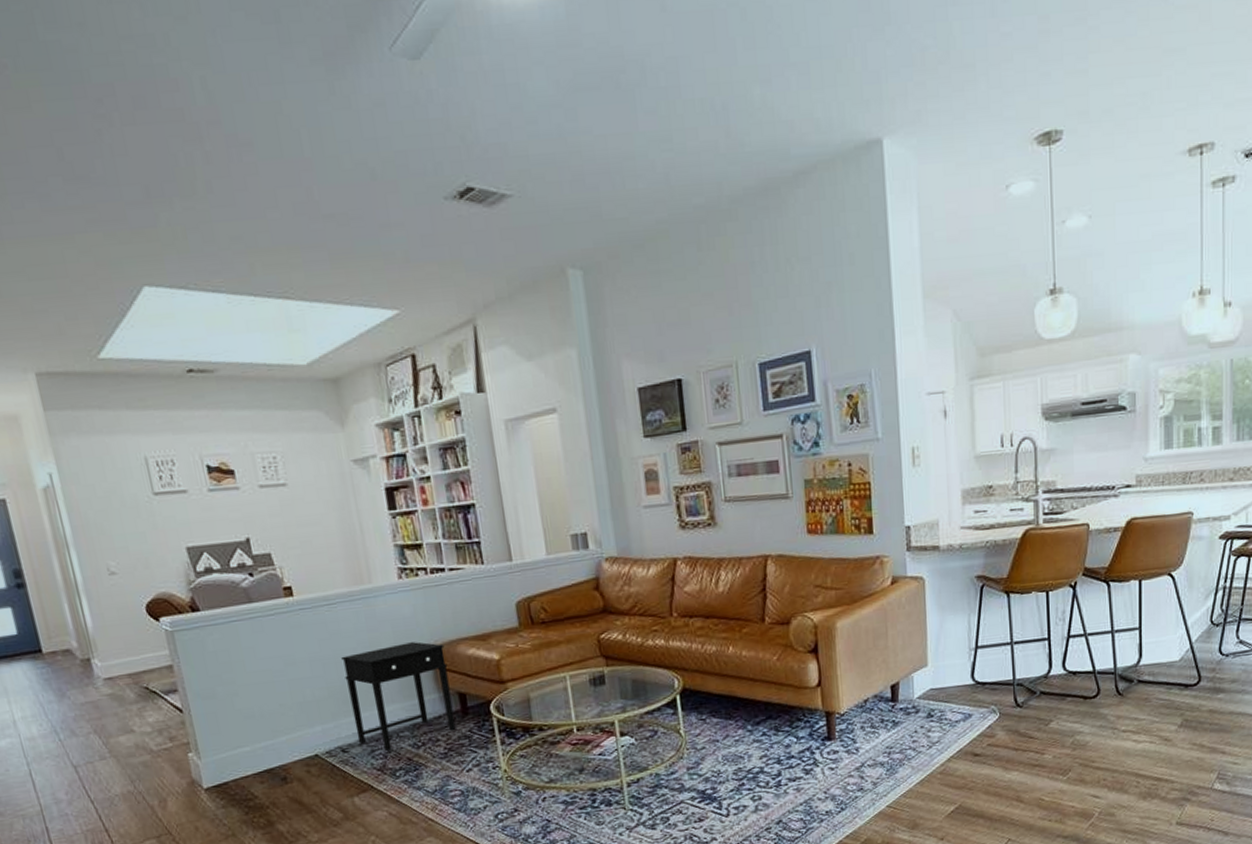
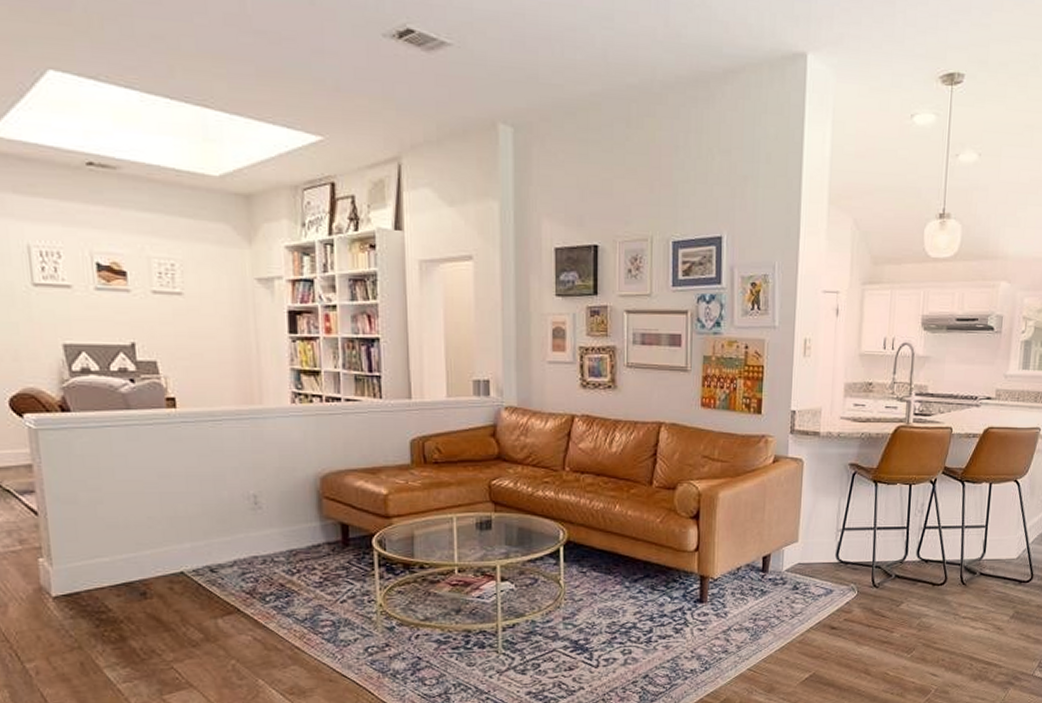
side table: present [341,642,456,751] -> none [221,468,334,574]

